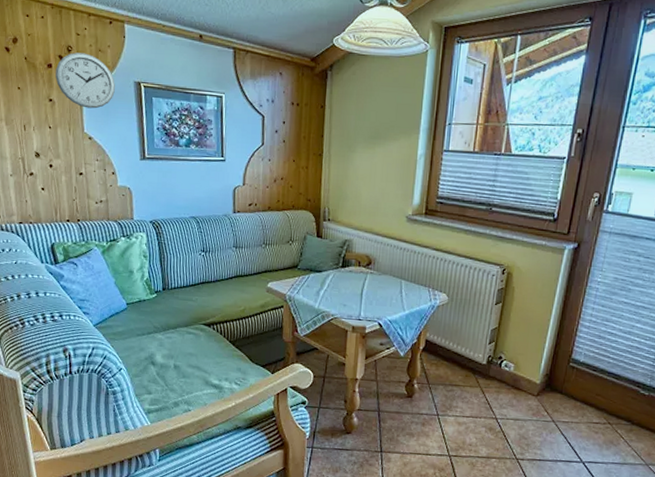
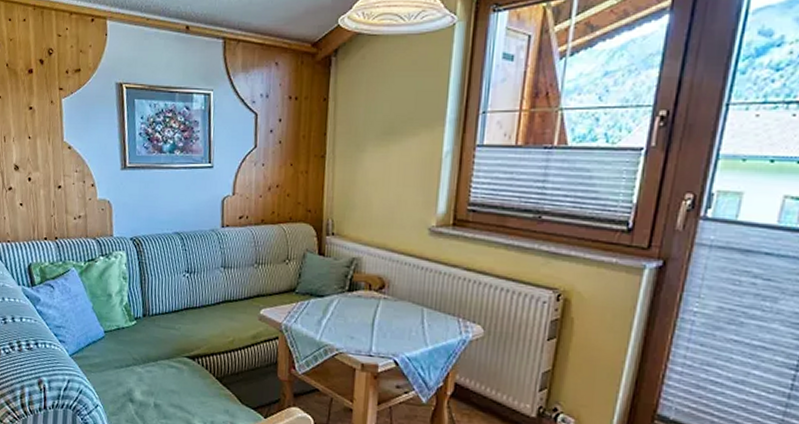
wall clock: present [55,52,115,109] -> none [36,55,96,115]

